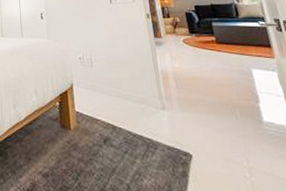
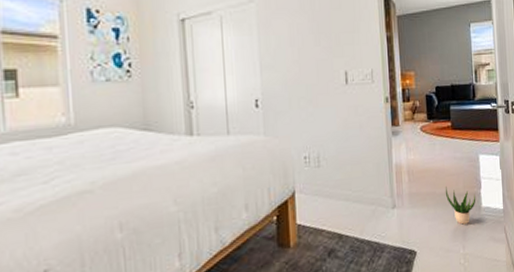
potted plant: none [216,96,255,136] -> present [445,187,476,225]

